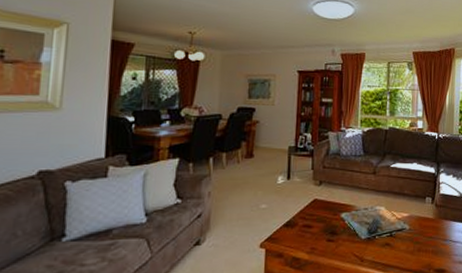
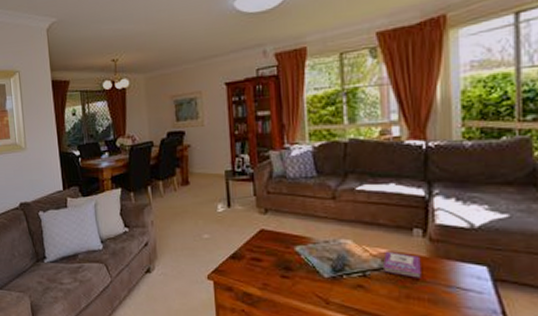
book: none [405,215,429,235] -> present [384,251,421,278]

